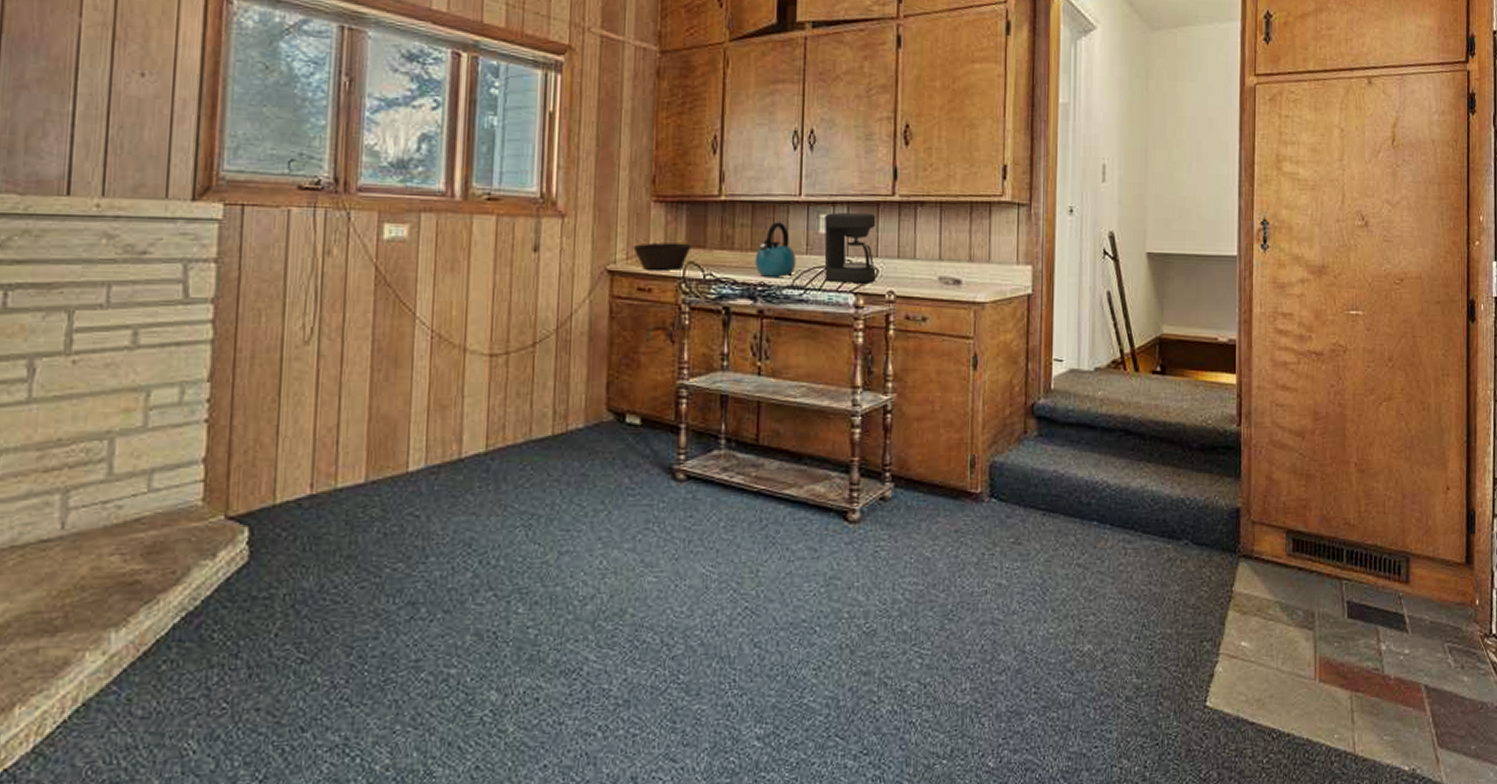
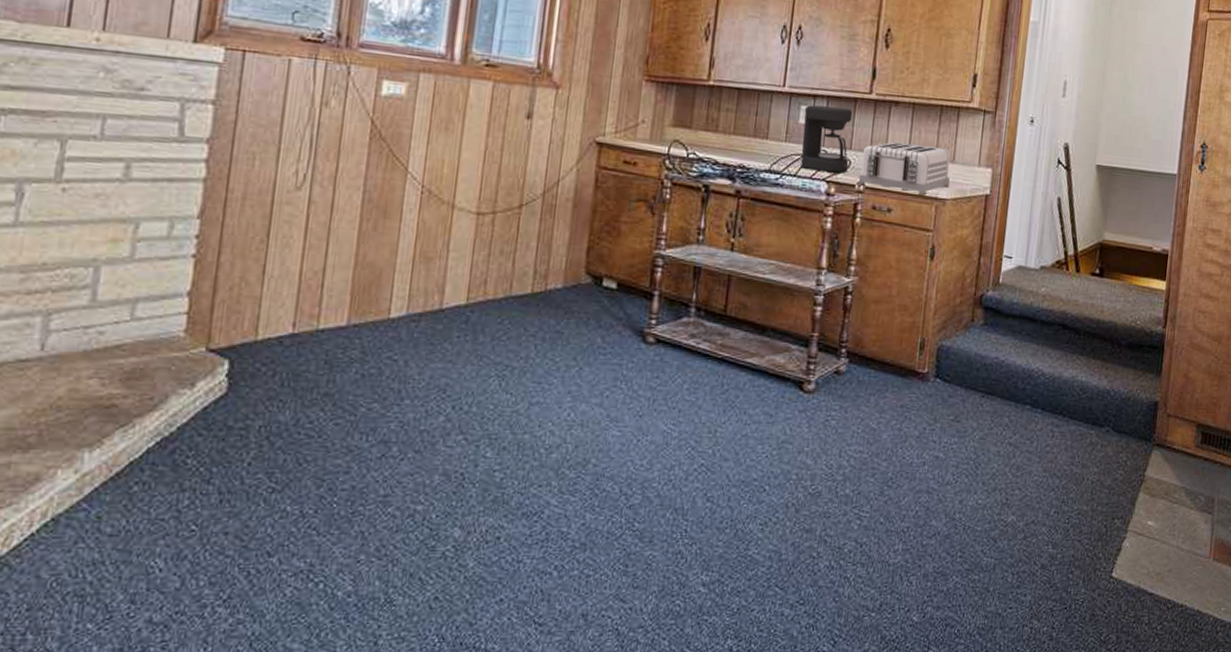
bowl: present [633,242,692,270] -> none [622,119,678,147]
kettle: present [754,222,797,277] -> none [736,109,776,162]
toaster: none [888,245,988,300] -> present [858,141,951,195]

